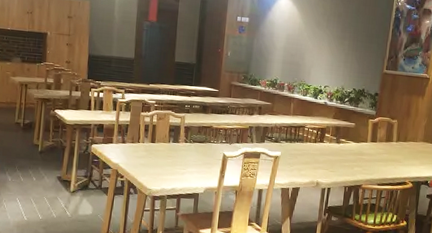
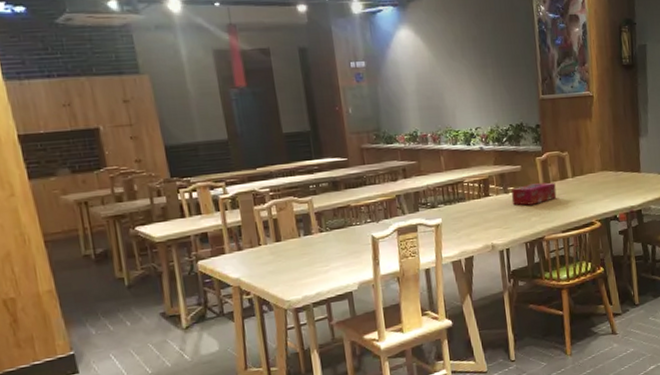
tissue box: none [341,139,381,157] -> present [511,182,557,206]

